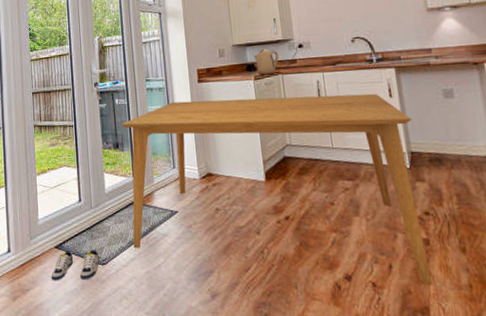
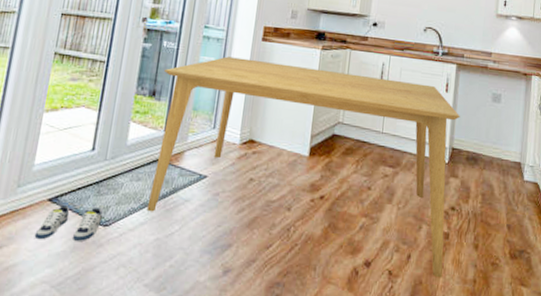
kettle: present [253,48,279,75] -> none [326,19,352,48]

